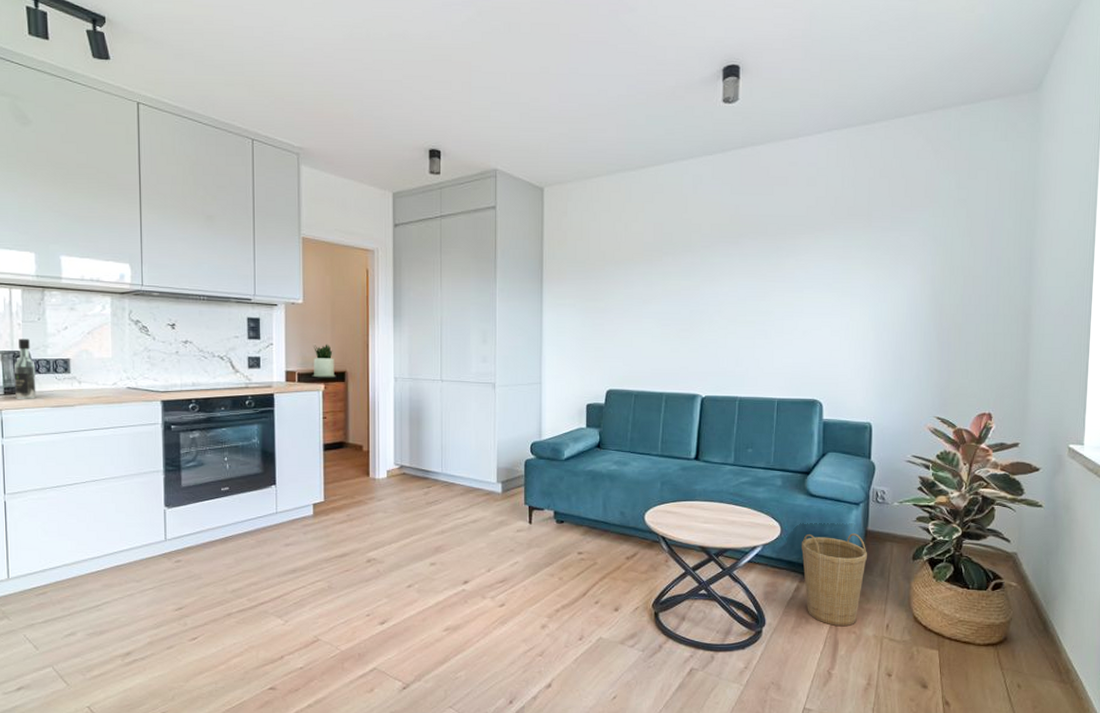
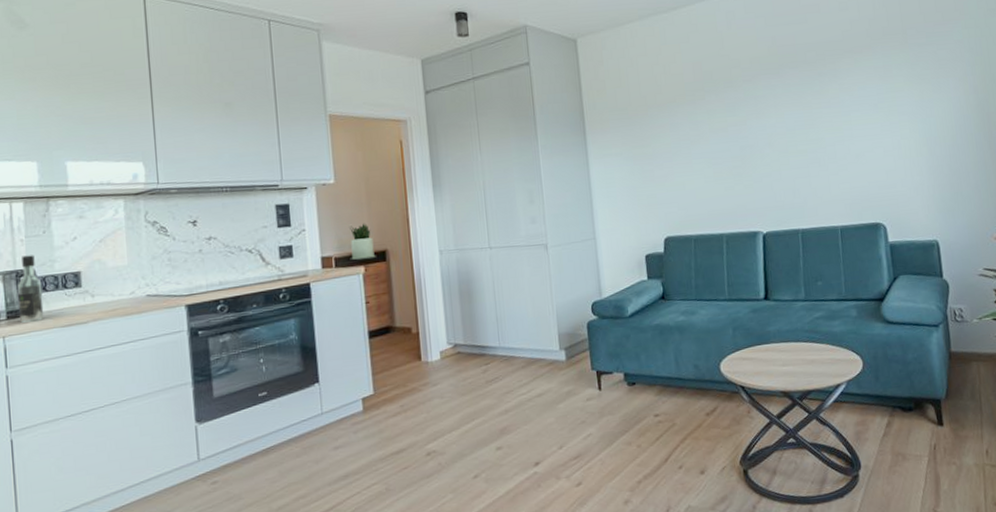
basket: present [801,533,867,627] -> none [885,357,955,459]

